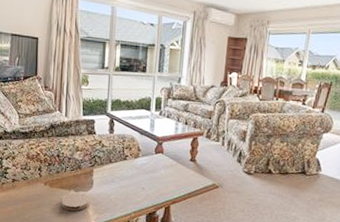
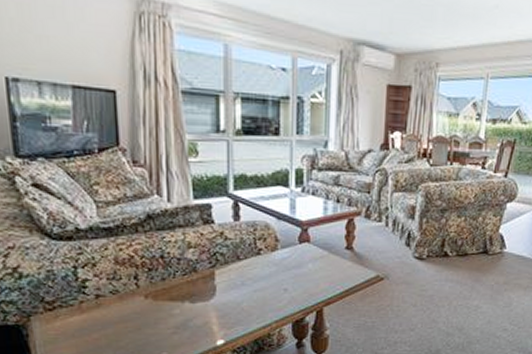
coaster: present [61,192,90,211] -> none [172,304,214,330]

